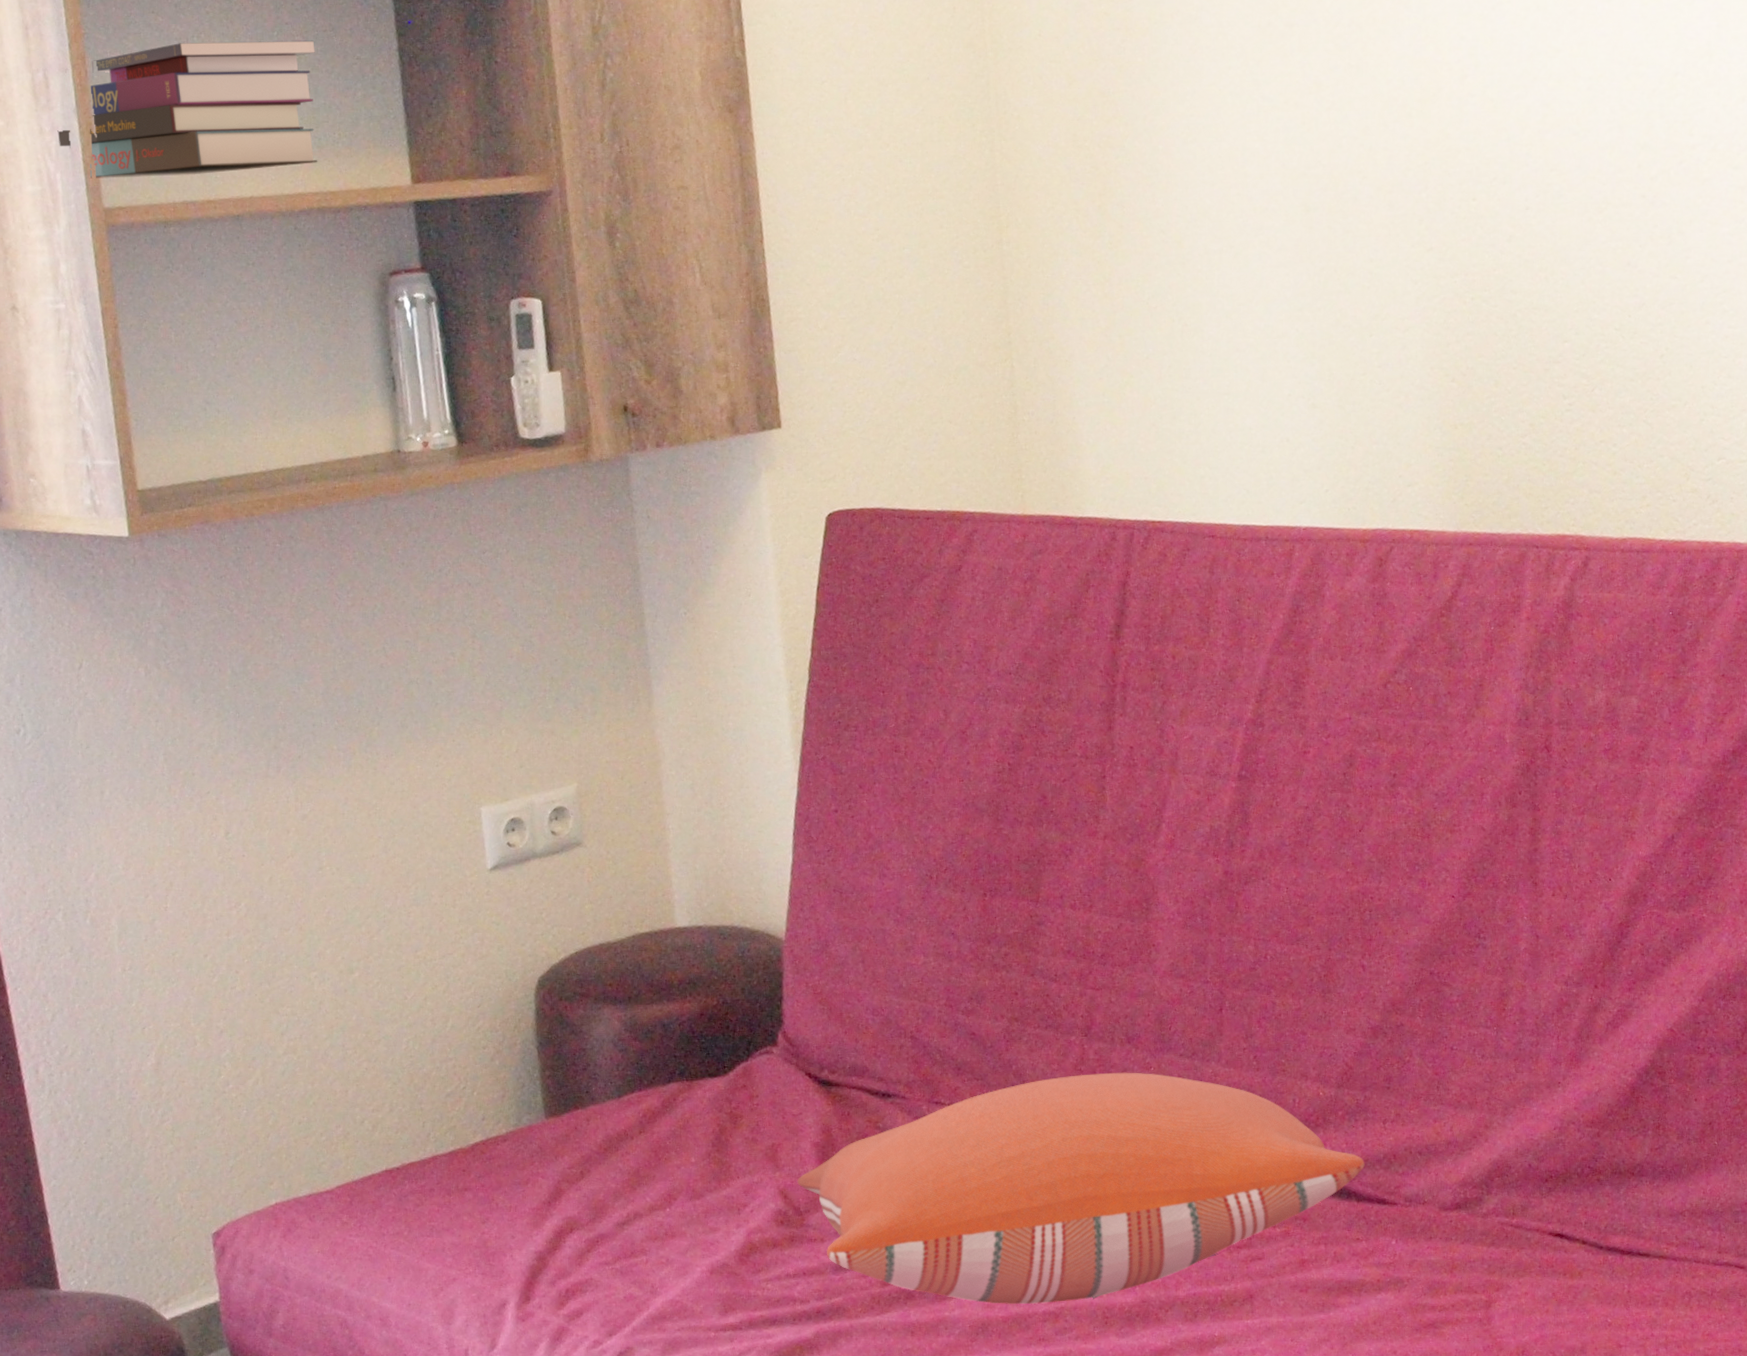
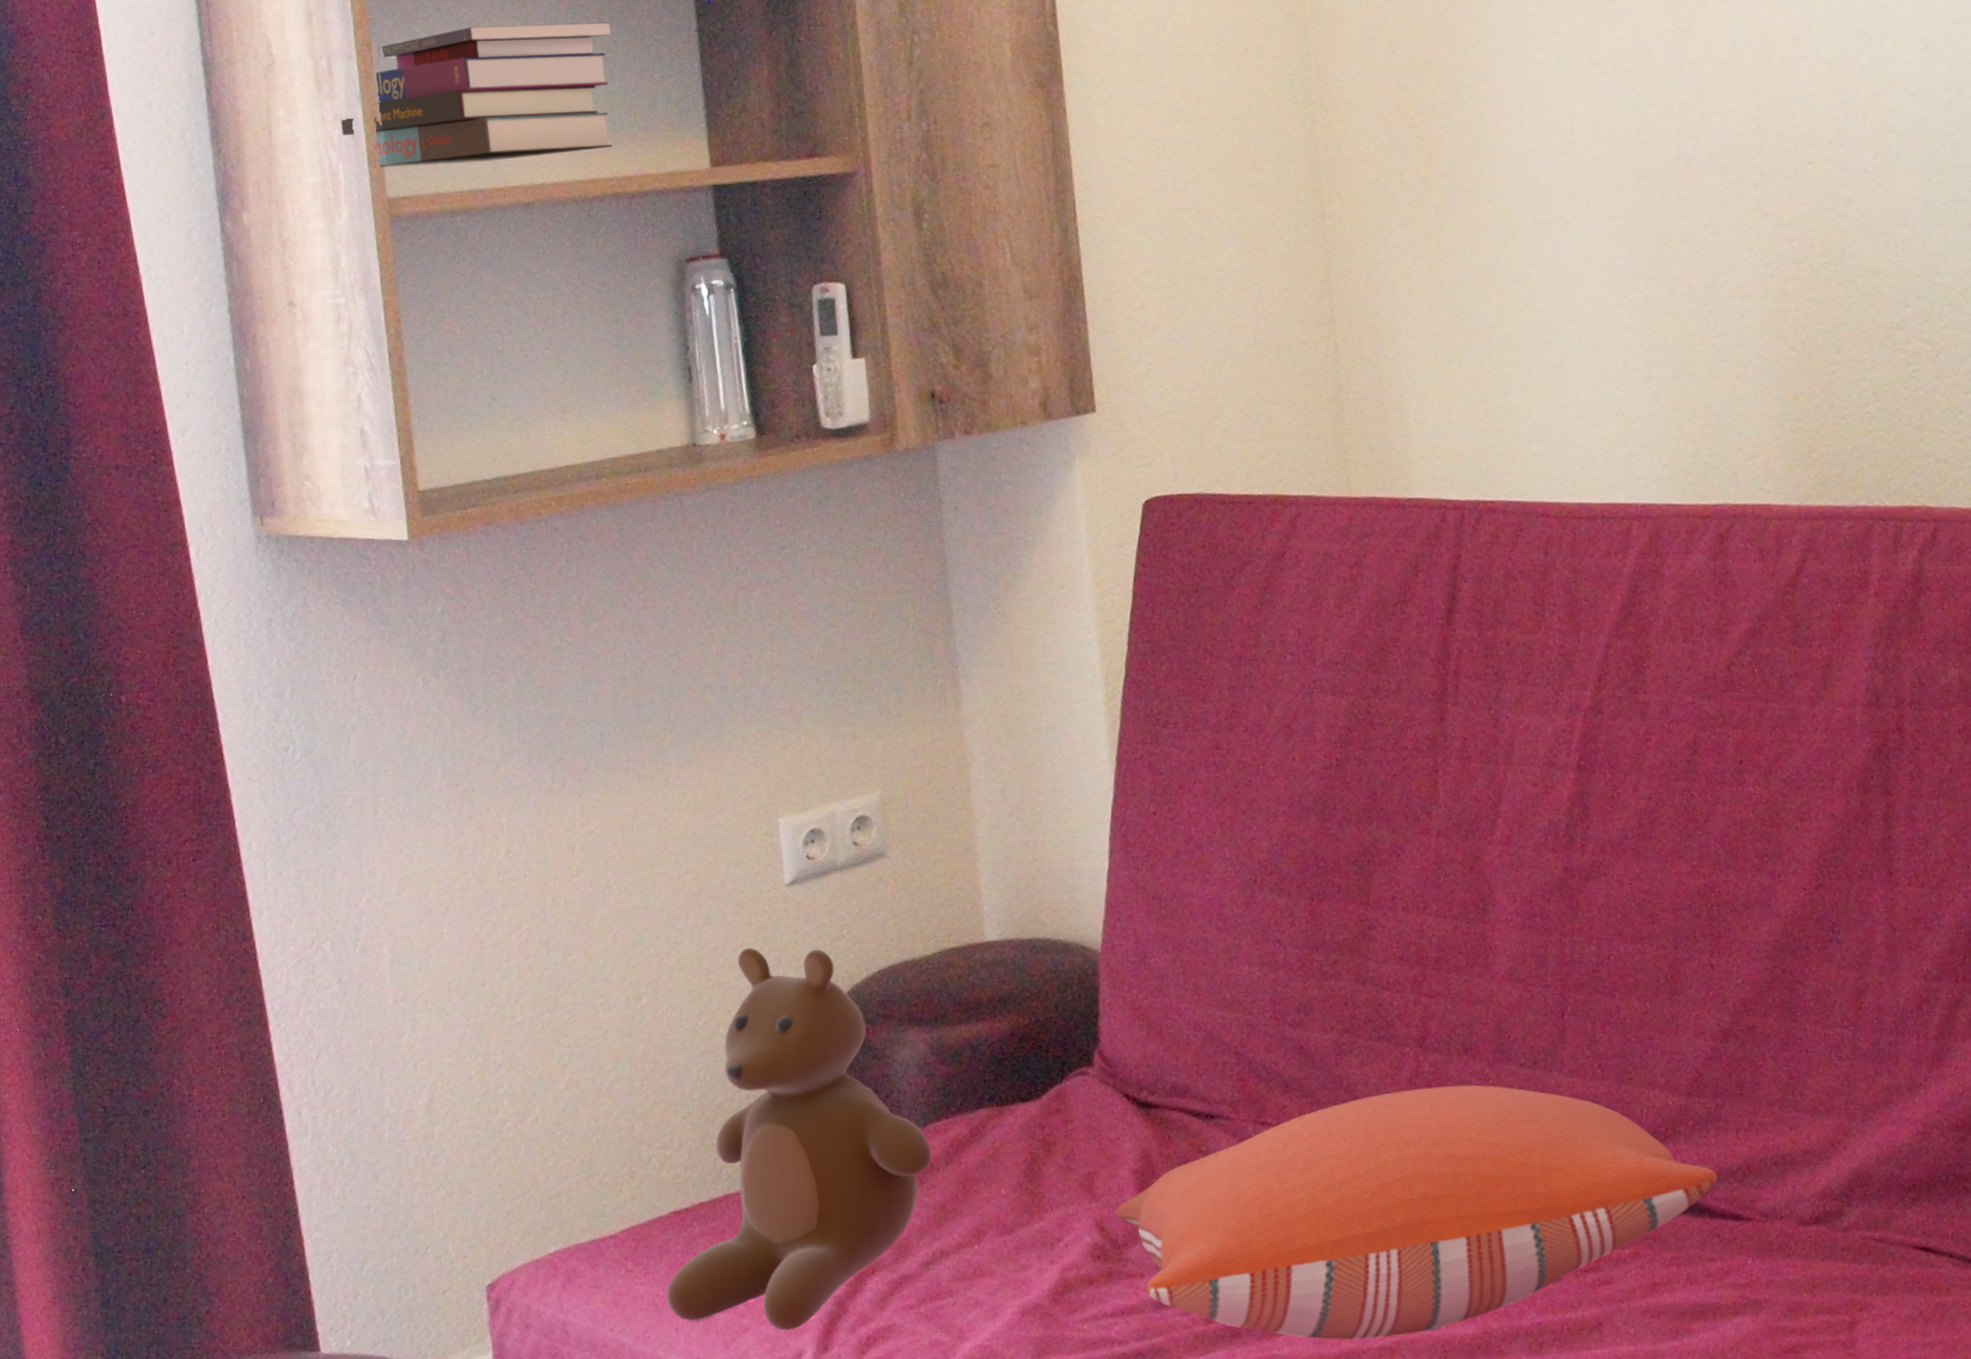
teddy bear: none [380,927,627,1282] -> present [667,947,933,1331]

